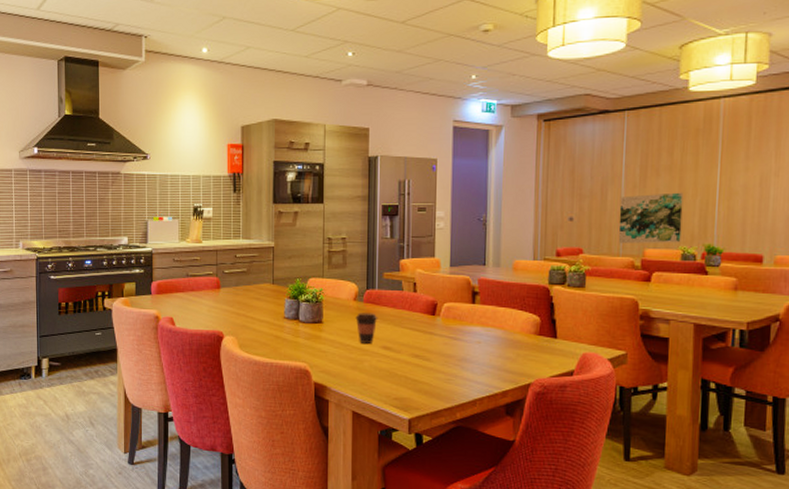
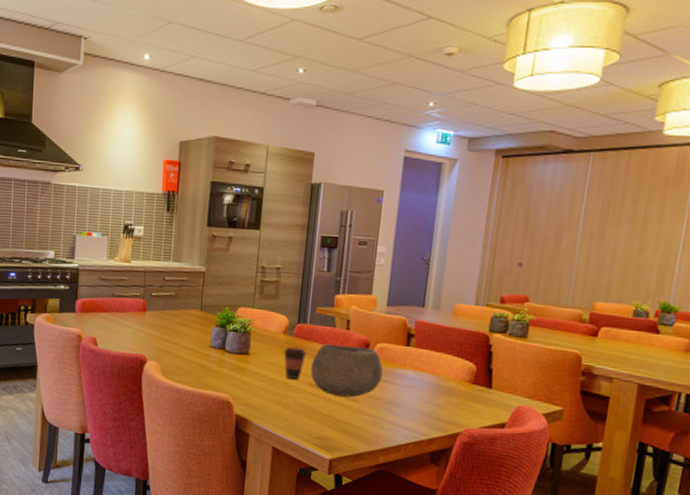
bowl: none [383,307,452,357] -> present [311,343,383,397]
wall art: present [618,192,684,243] -> none [567,243,644,298]

